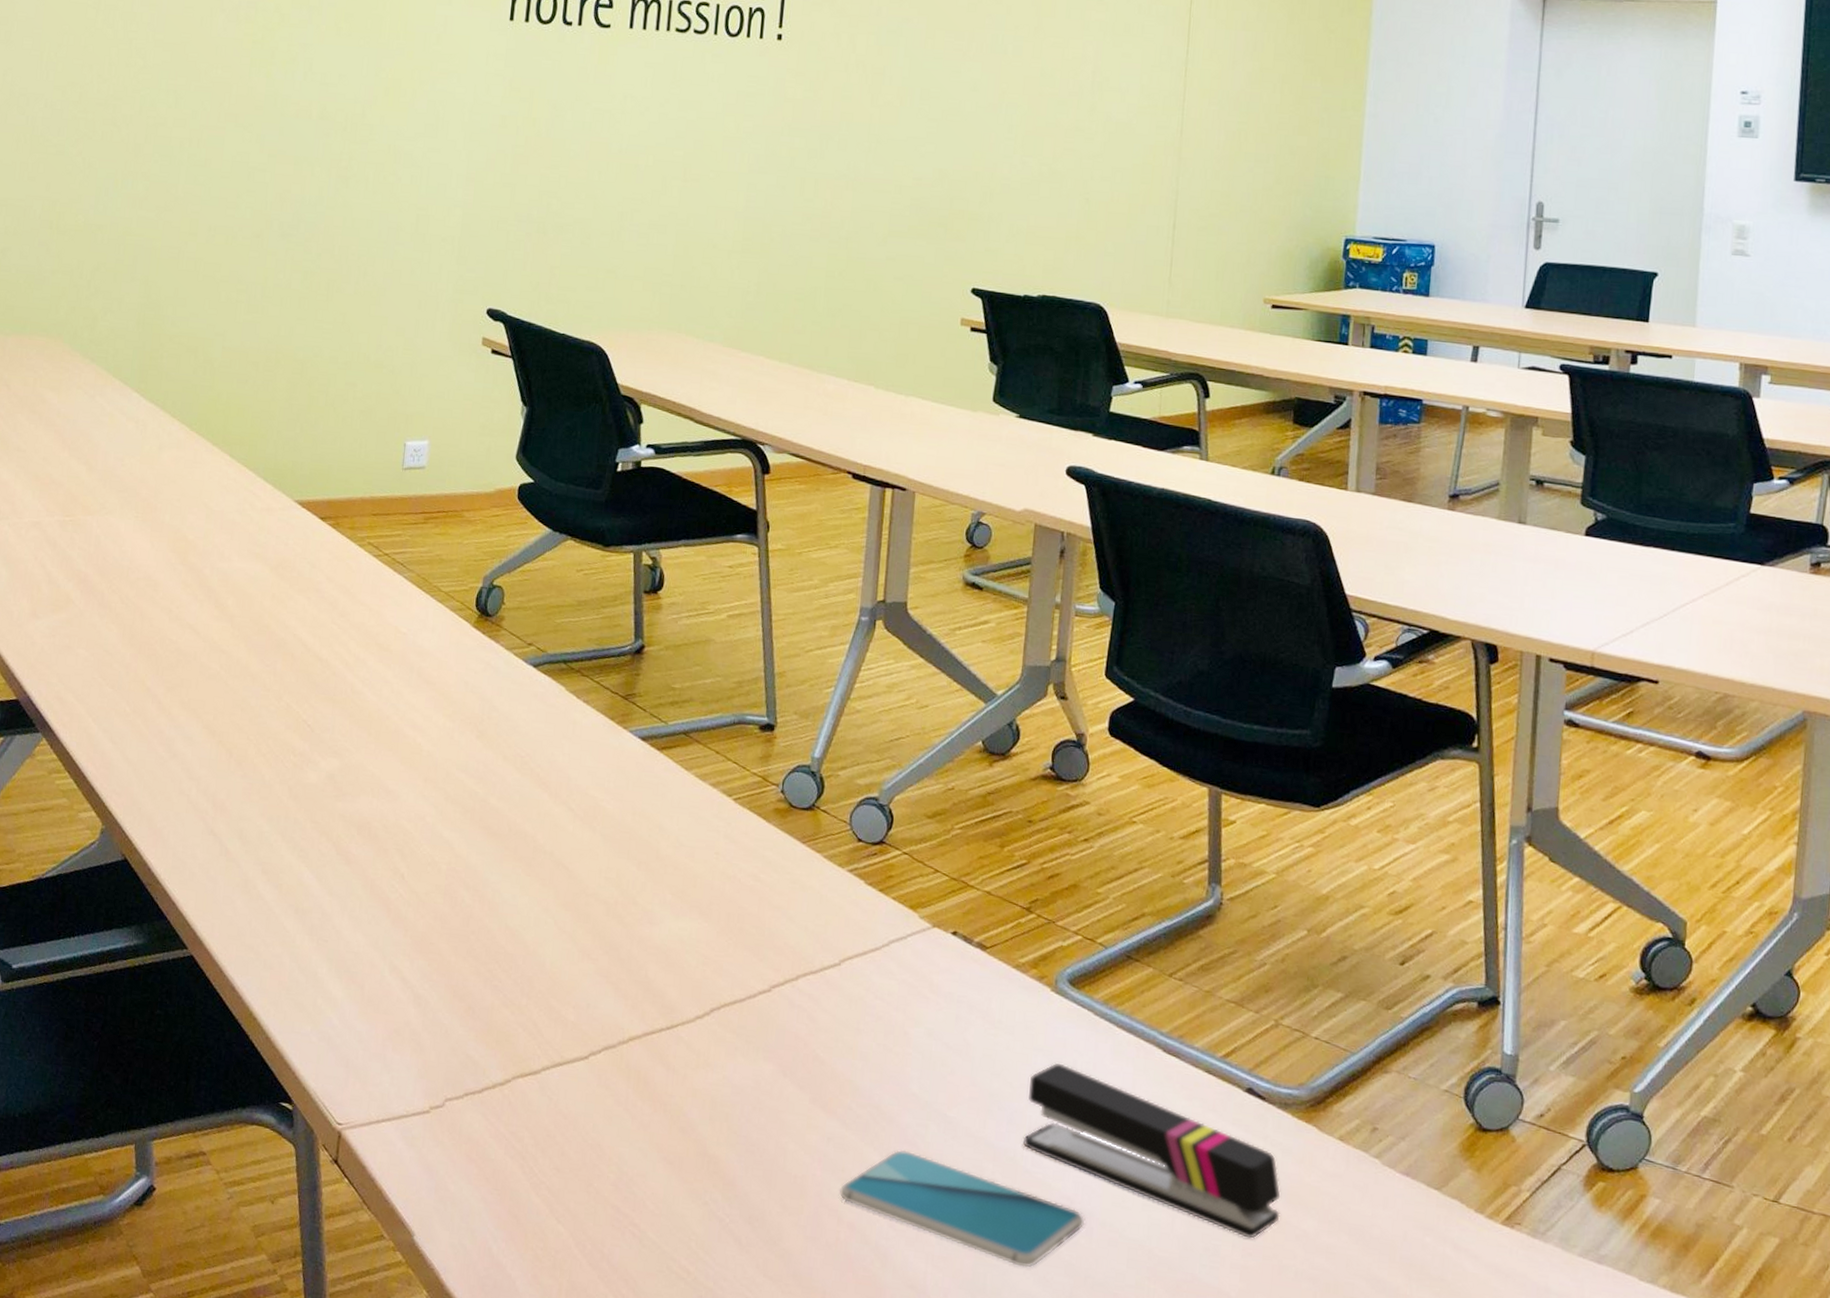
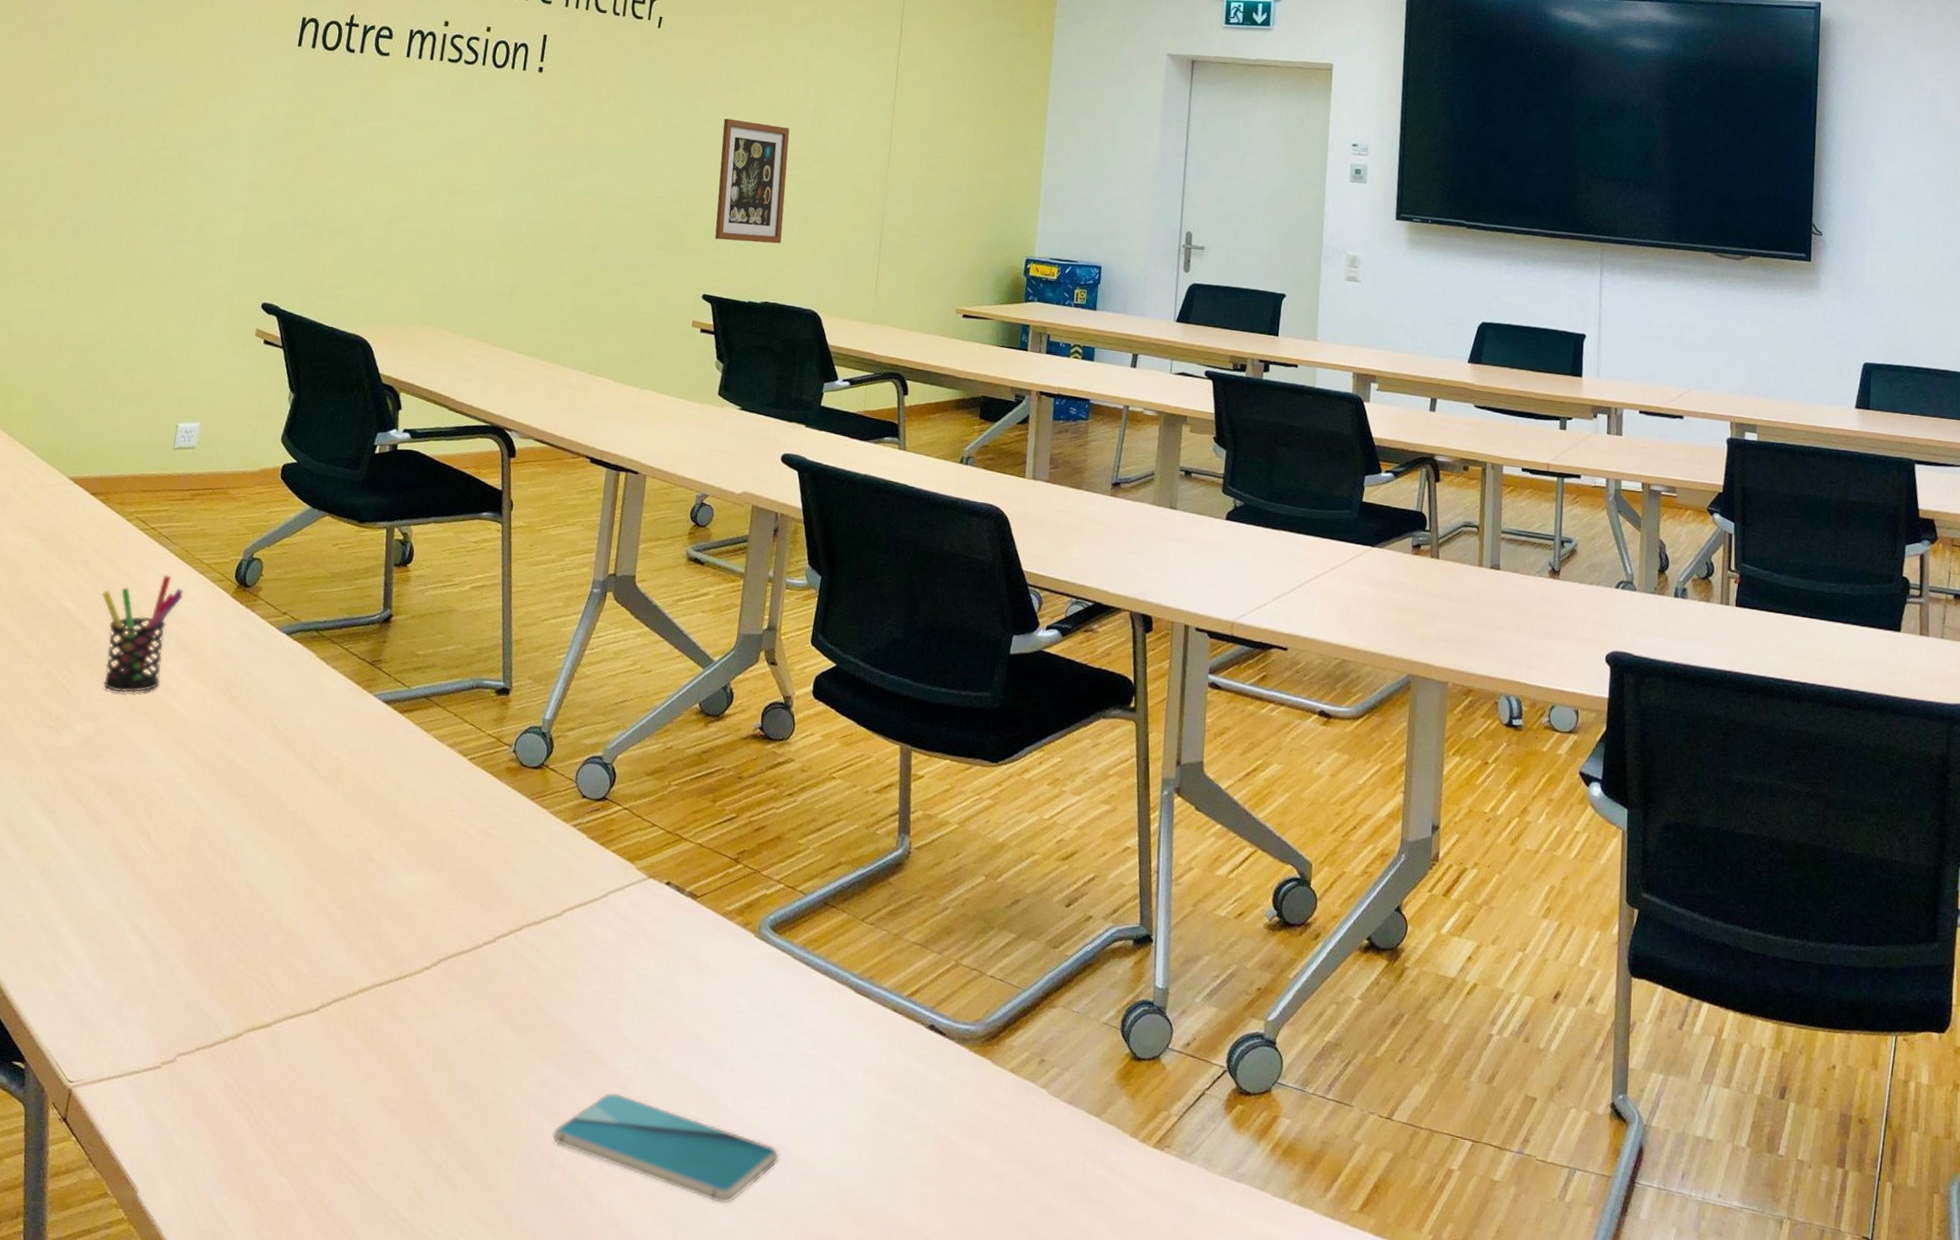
pen holder: none [338,604,423,728] -> present [101,575,184,693]
wall art: none [983,86,1066,229] -> present [715,118,790,244]
stapler: present [1022,1062,1281,1239] -> none [724,1004,958,1169]

